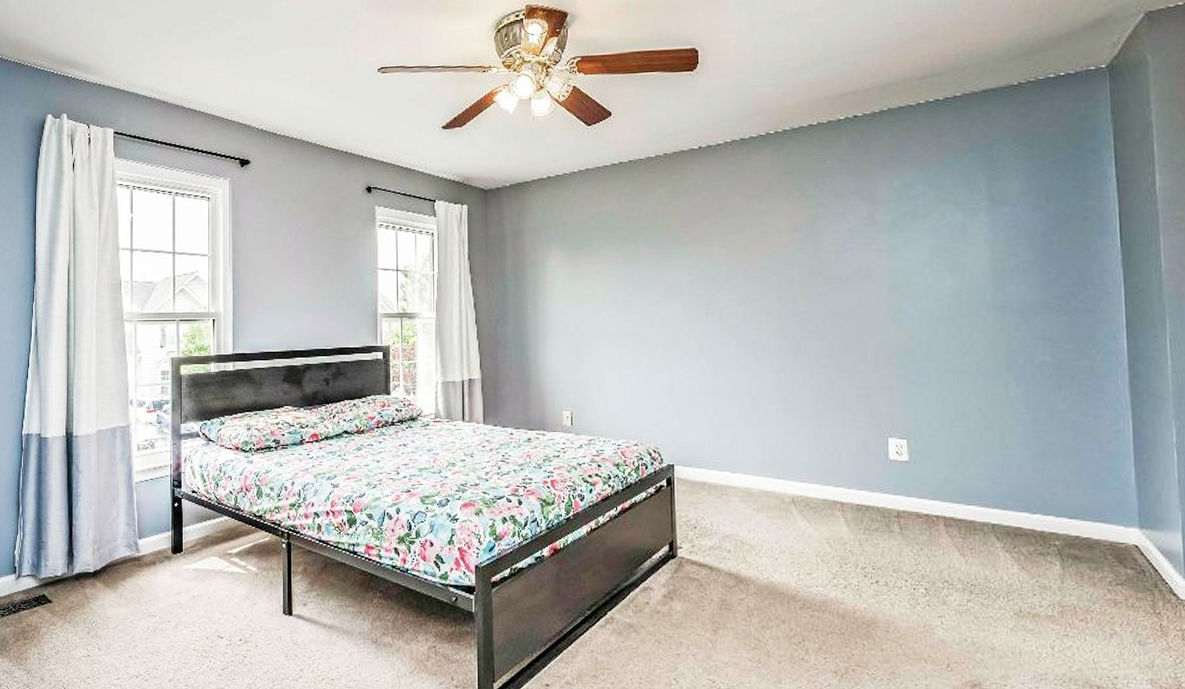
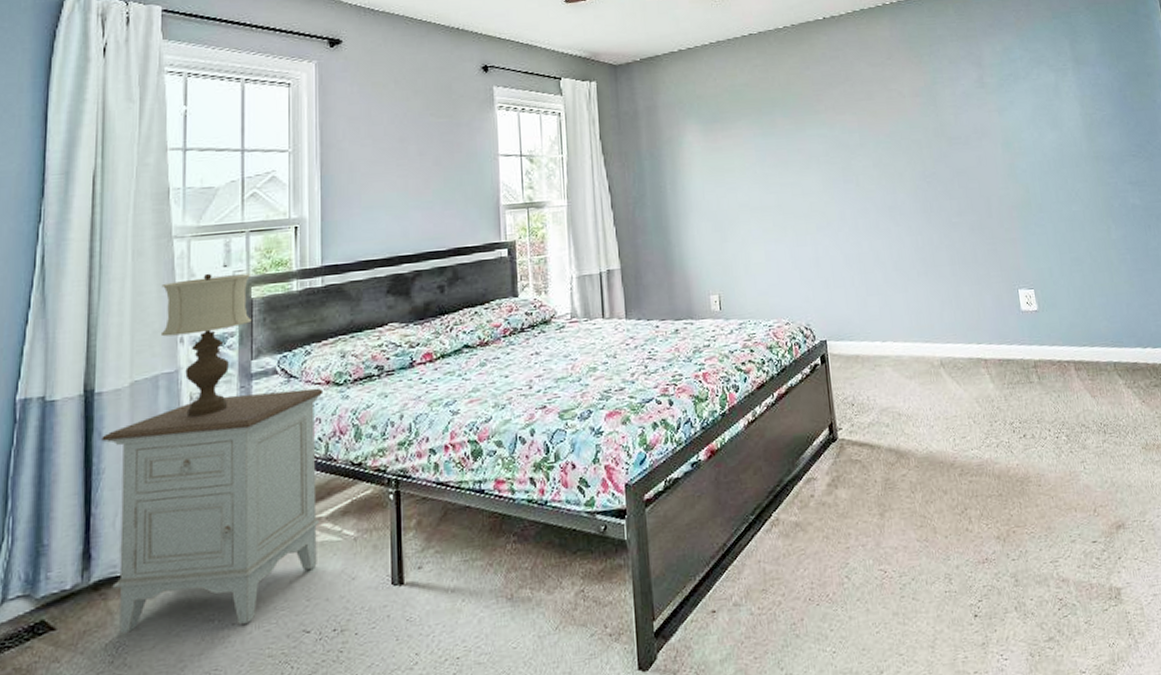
nightstand: none [78,449,234,623] -> present [102,388,324,634]
table lamp: none [116,351,181,463] -> present [160,273,251,418]

